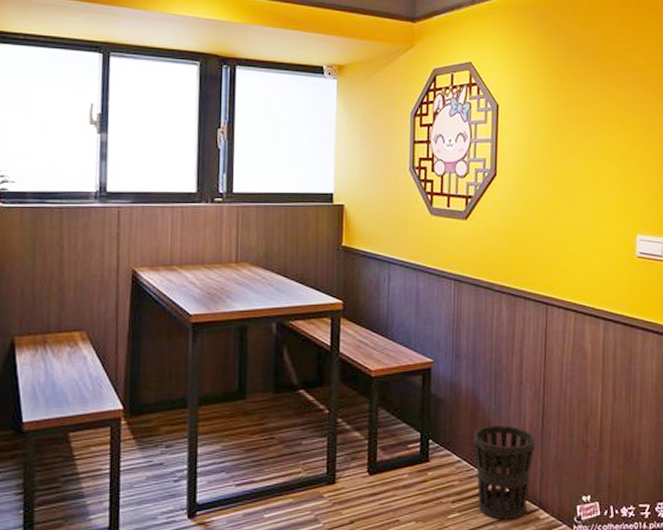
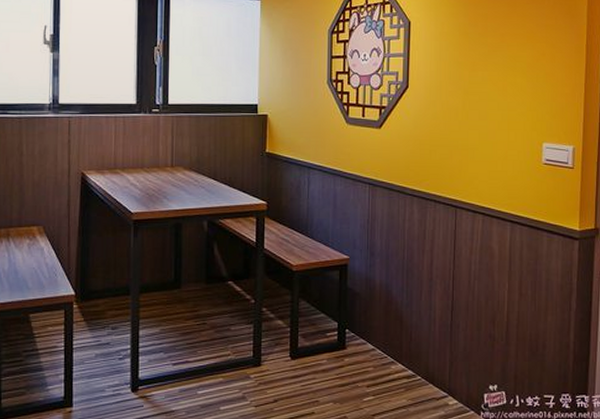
wastebasket: present [473,425,536,520] -> none [386,318,445,404]

